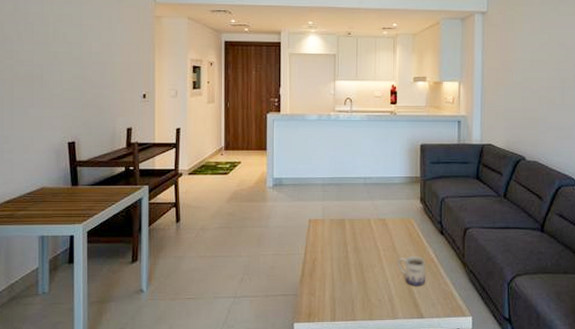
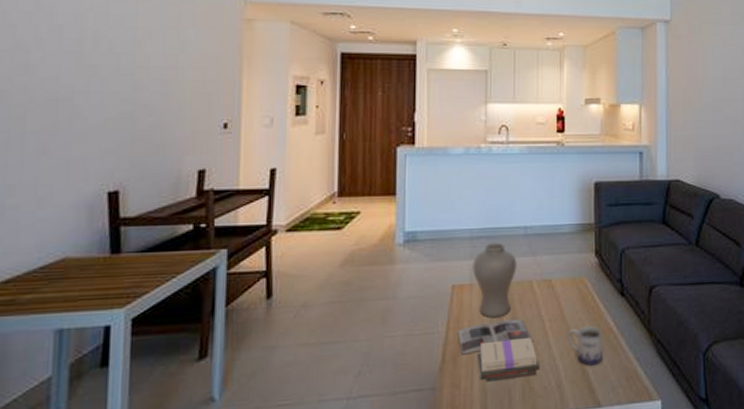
magazine: none [314,248,371,272] -> present [458,319,533,355]
vase: none [324,189,358,246] -> present [473,242,517,318]
books: none [327,261,376,293] -> present [476,337,540,382]

